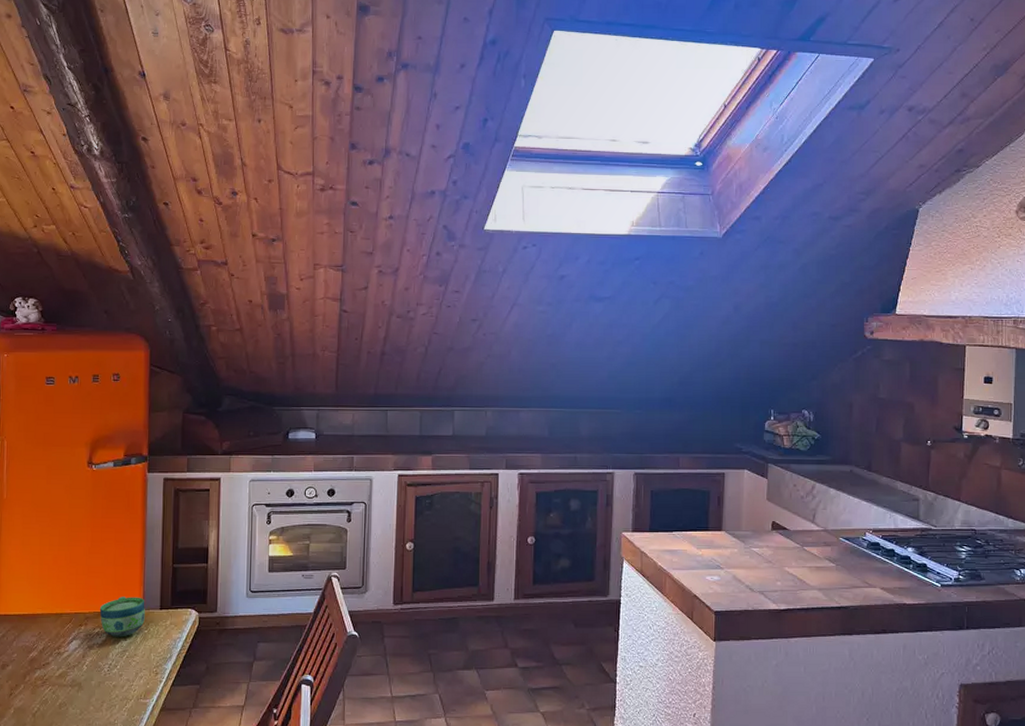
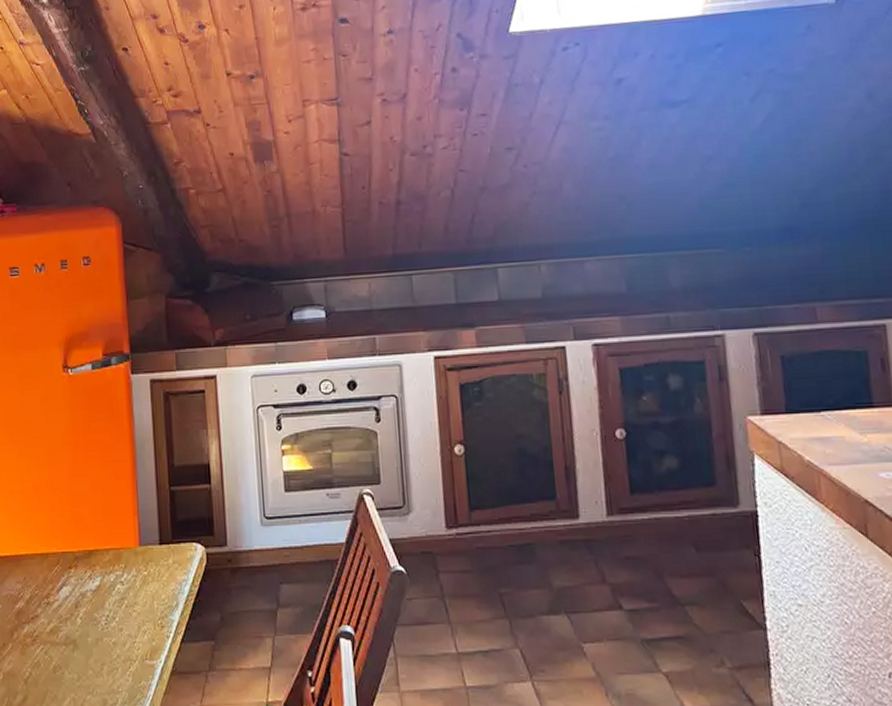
cup: present [99,596,145,637] -> none [89,530,143,581]

